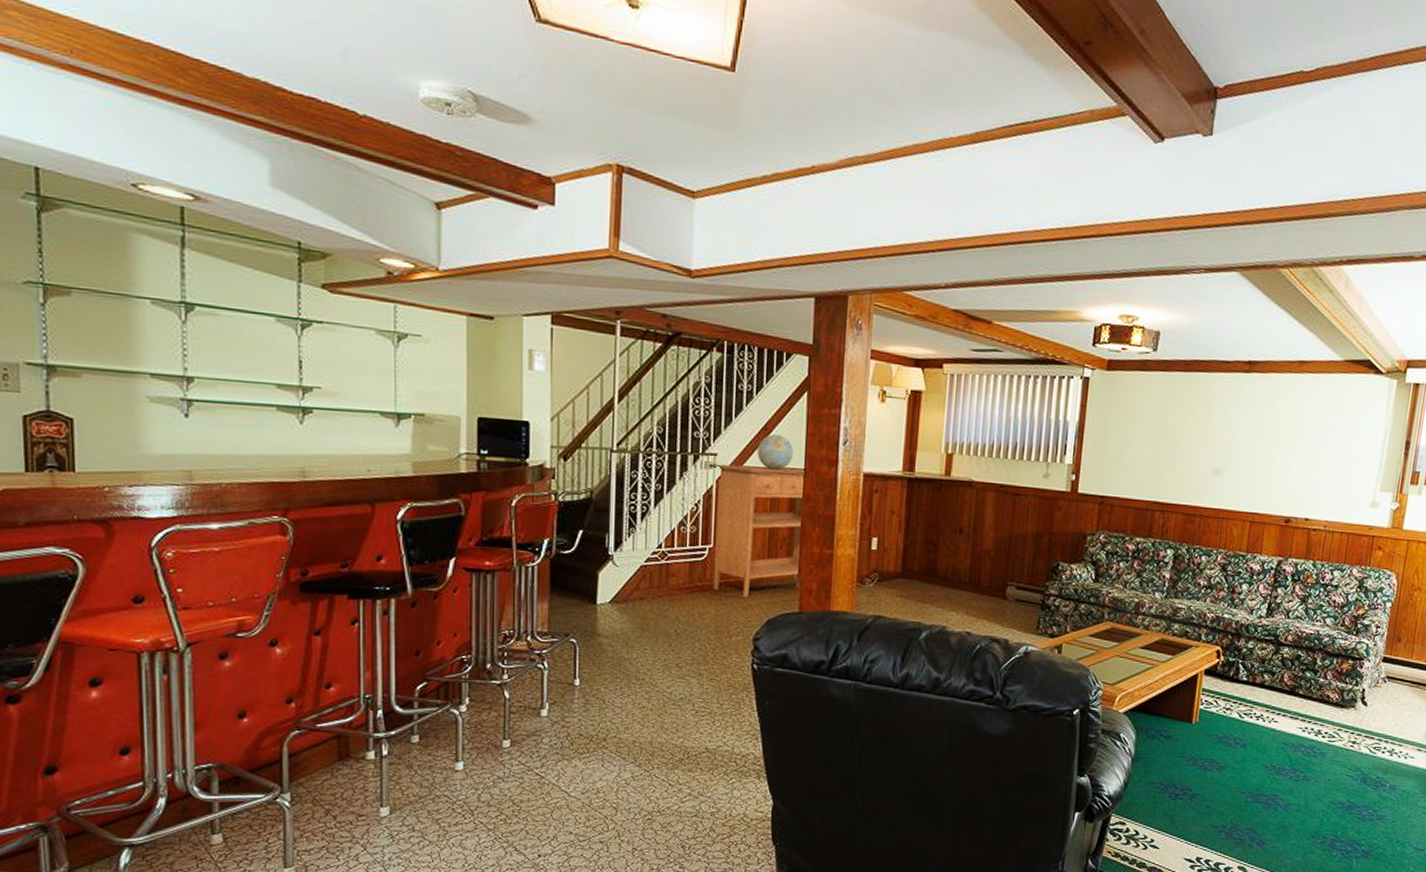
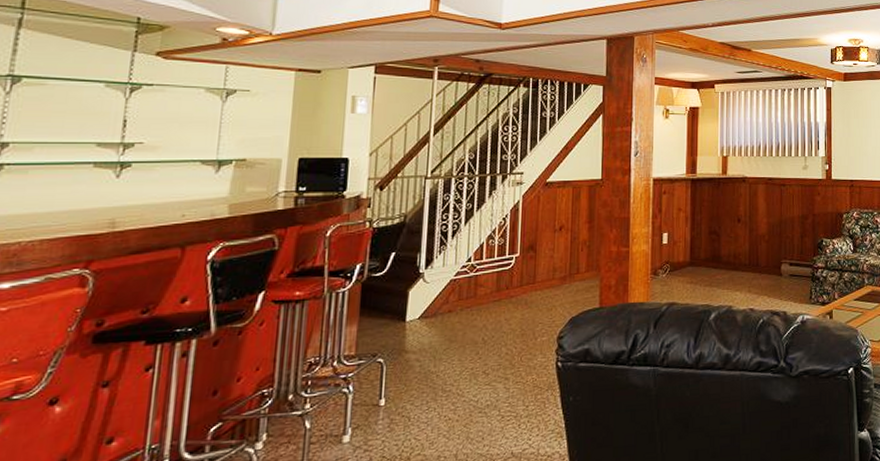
console table: present [713,463,804,598] -> none [519,179,601,300]
decorative globe: present [757,434,794,470] -> none [559,152,592,182]

